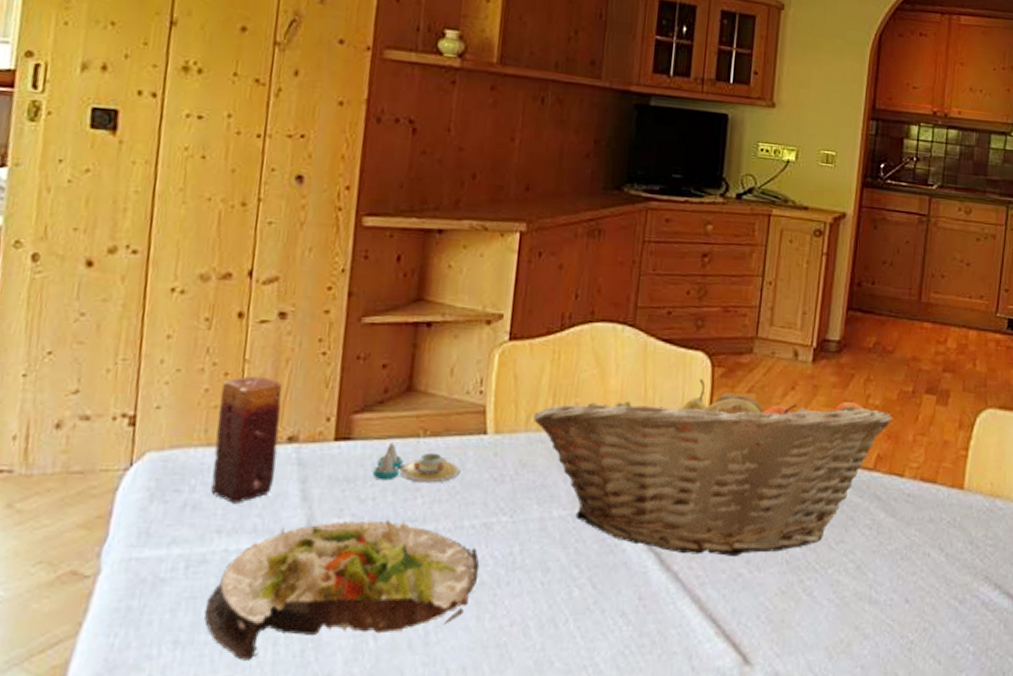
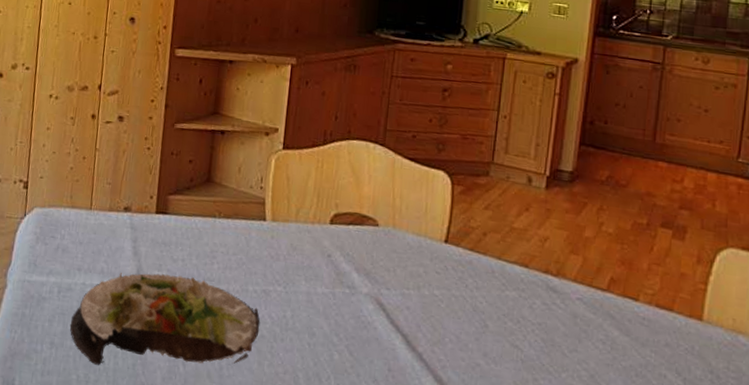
candle: present [211,375,282,503] -> none [74,160,120,251]
salt and pepper shaker set: present [373,441,461,483] -> none [182,219,246,254]
fruit basket: present [534,378,893,556] -> none [302,193,626,351]

